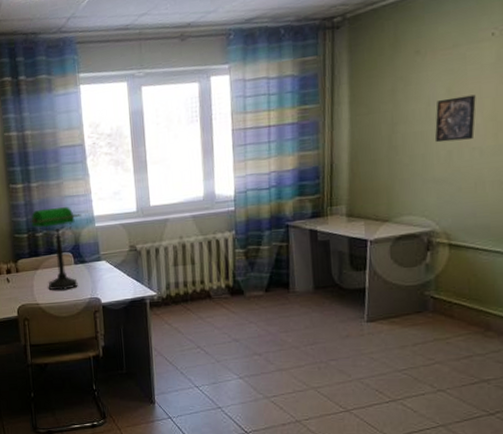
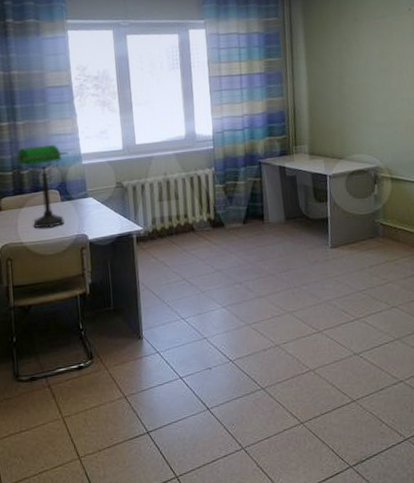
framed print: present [434,94,476,143] -> none [373,56,403,93]

